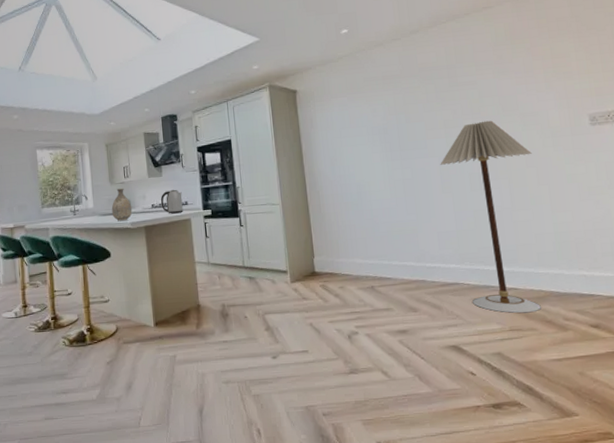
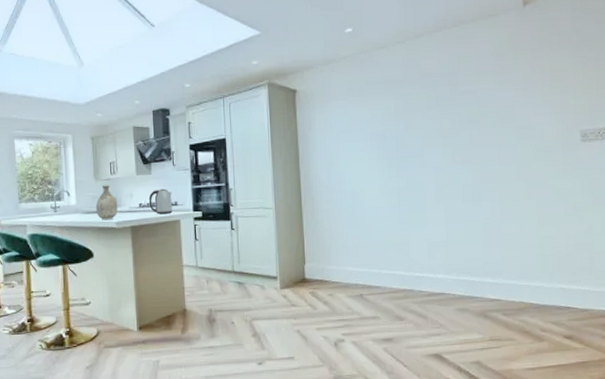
floor lamp: present [440,120,541,314] -> none [435,131,524,324]

